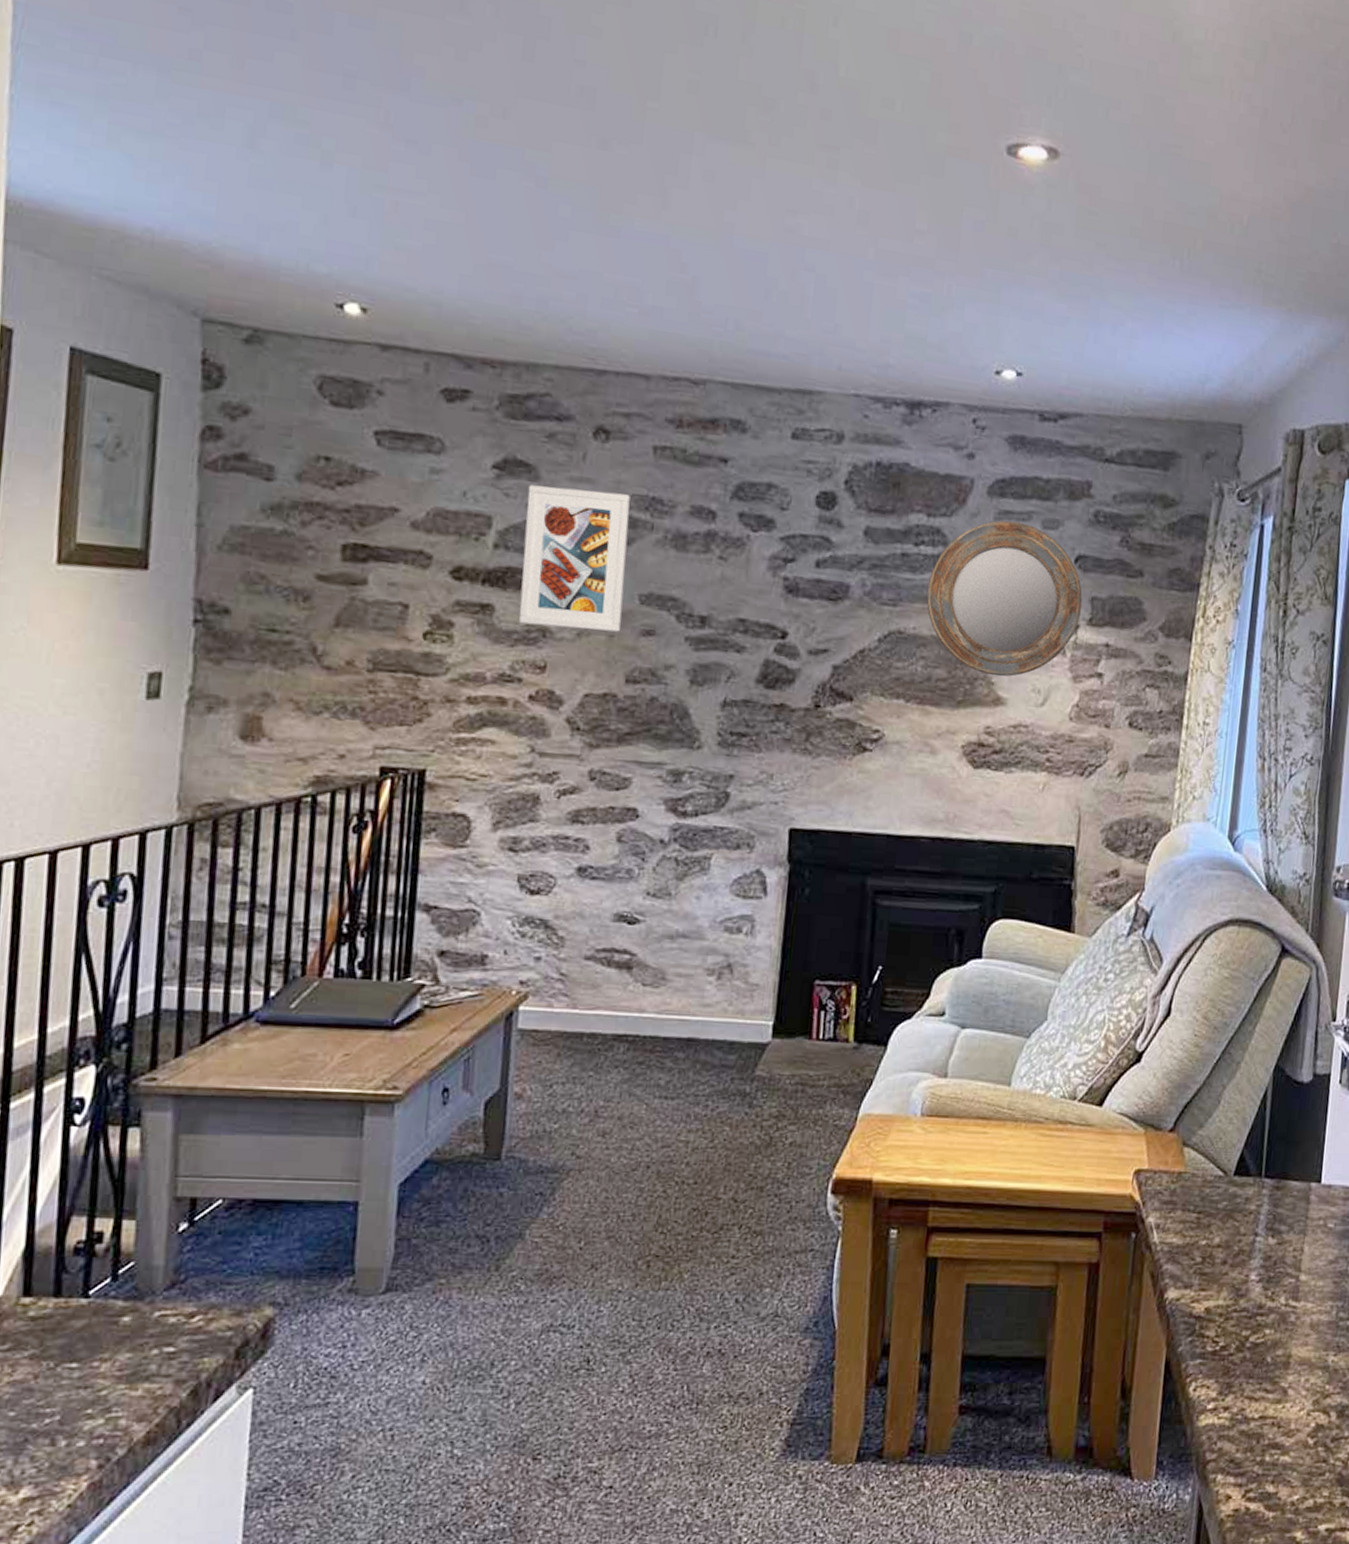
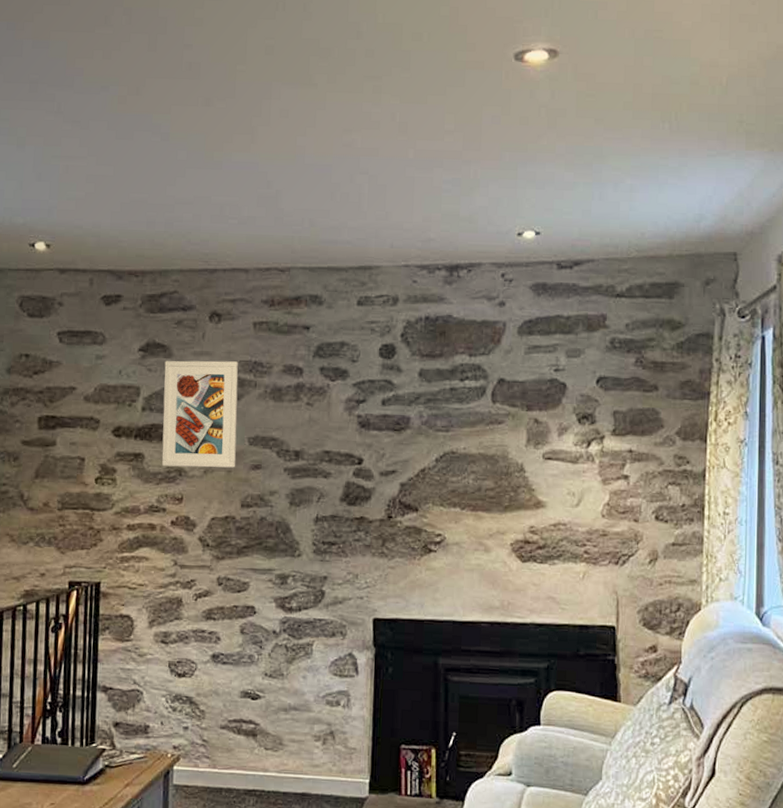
home mirror: present [926,520,1083,677] -> none [473,353,606,484]

